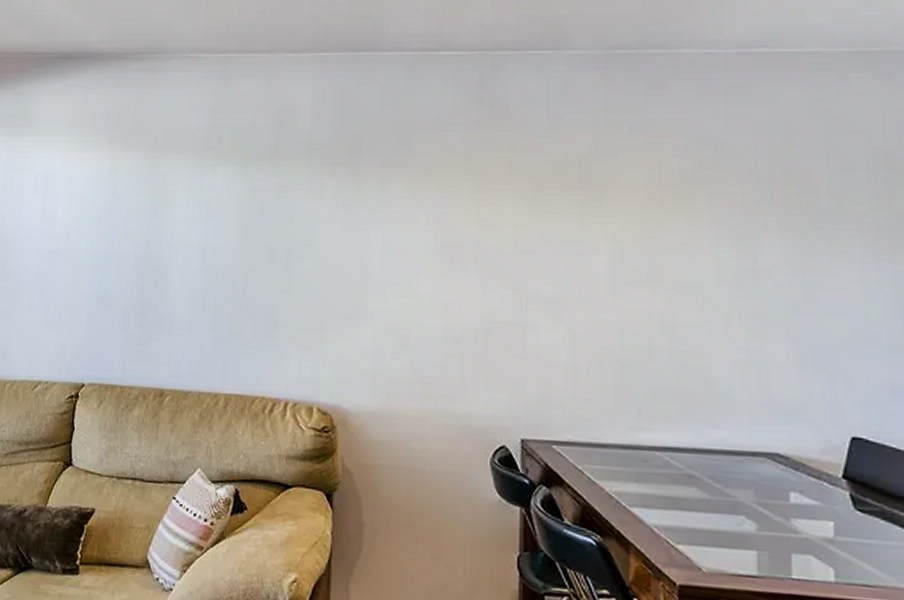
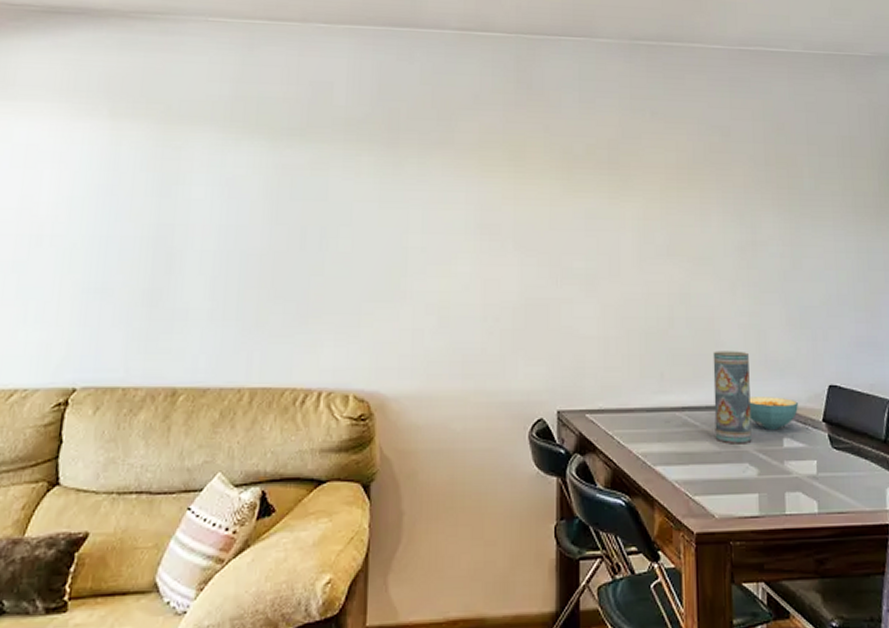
vase: none [701,388,749,495] -> present [713,351,752,444]
cereal bowl: none [746,442,810,482] -> present [749,397,798,430]

